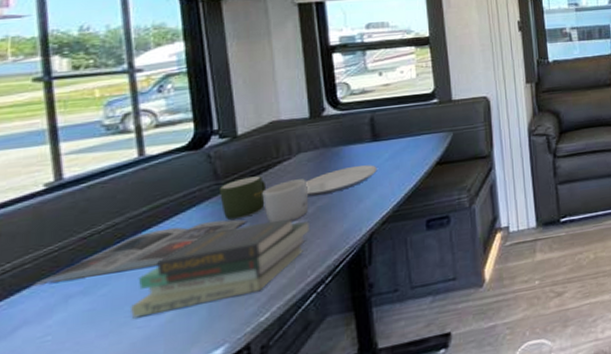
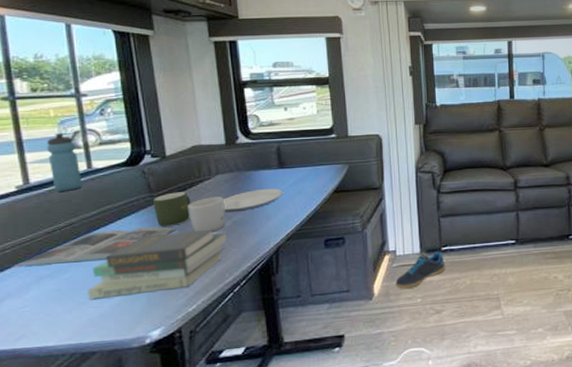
water bottle: none [88,116,132,187] -> present [47,133,82,192]
athletic shoe: none [509,224,565,271] -> present [395,252,445,289]

